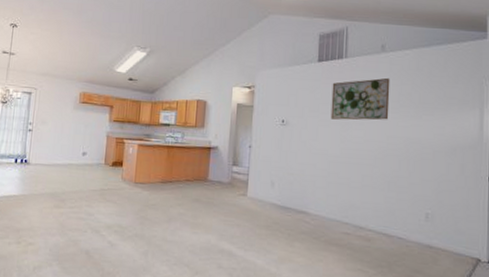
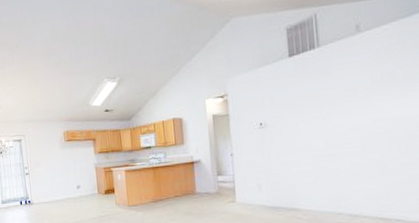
wall art: present [330,77,390,120] -> none [307,59,373,113]

